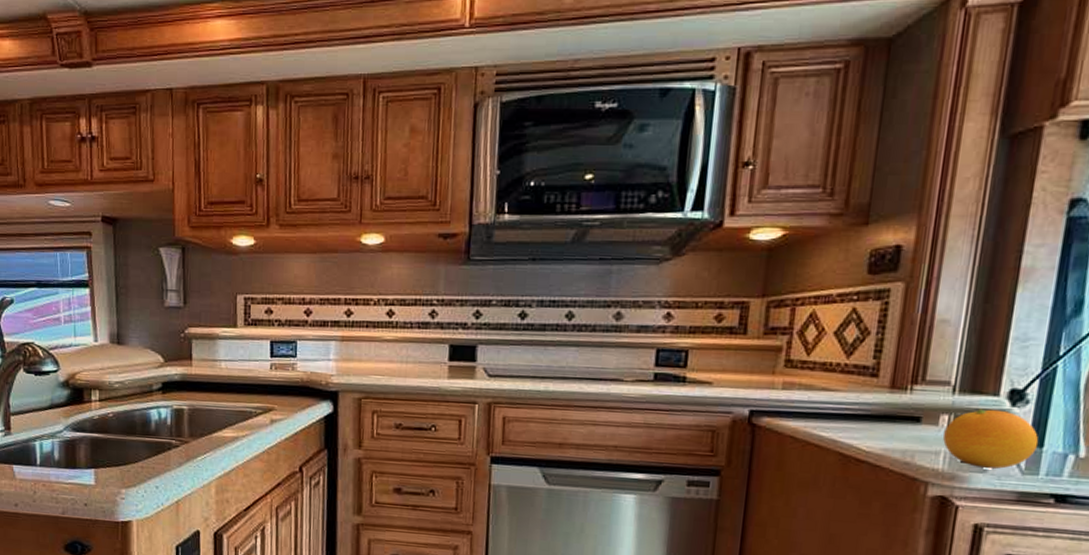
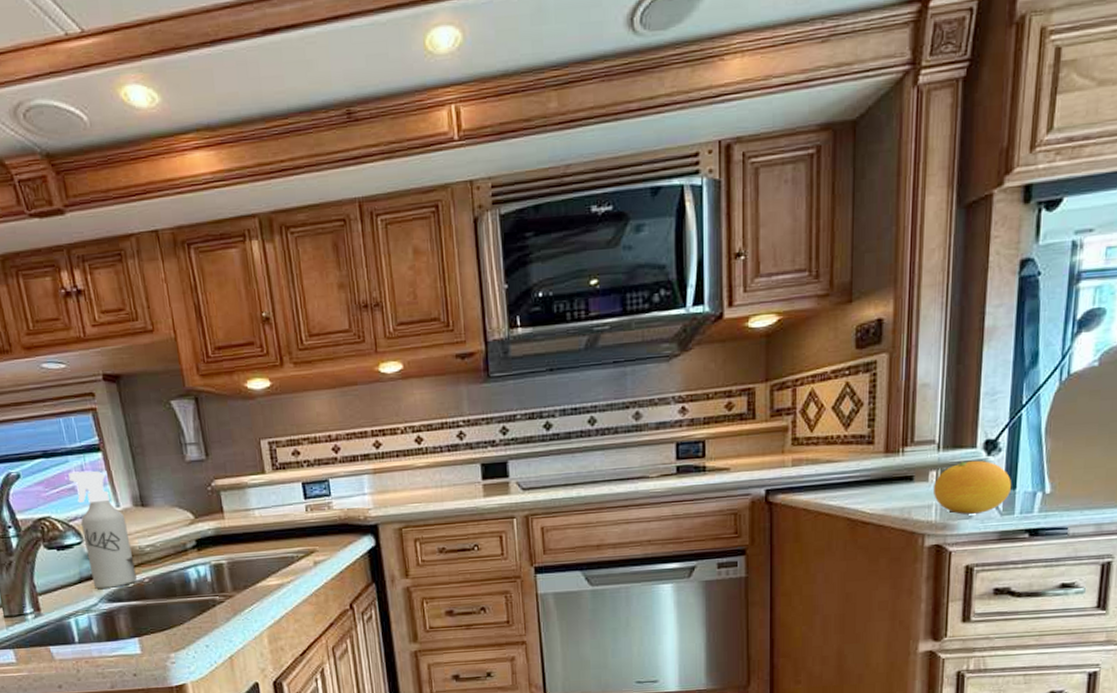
spray bottle: none [56,303,102,418] -> present [68,470,137,589]

